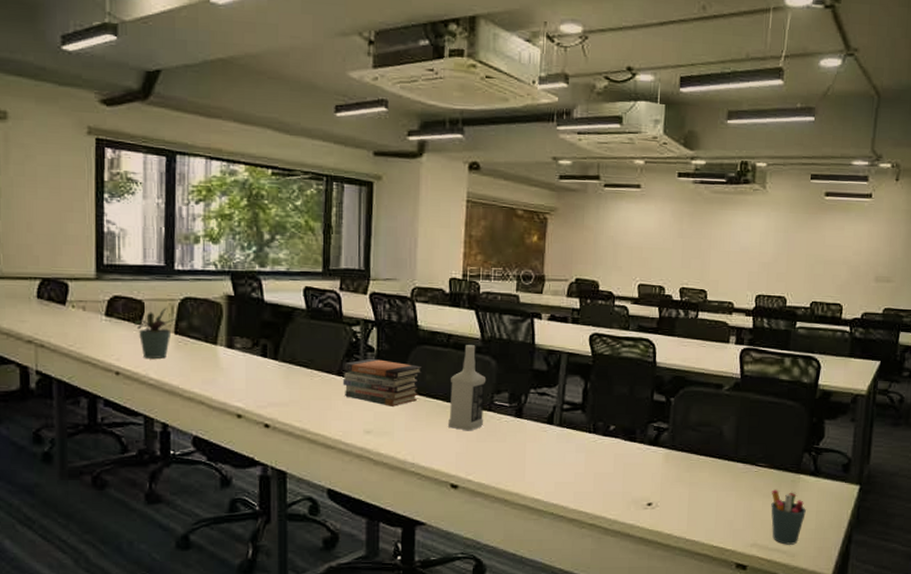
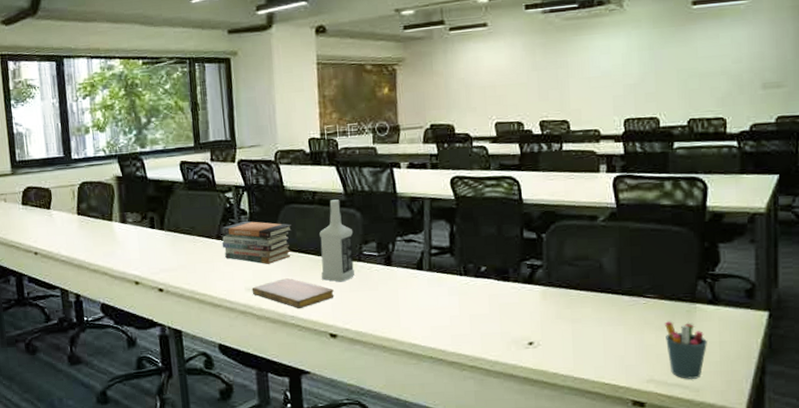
potted plant: present [133,307,177,358] -> none [44,192,78,238]
notebook: none [371,423,460,455] -> present [252,278,334,308]

